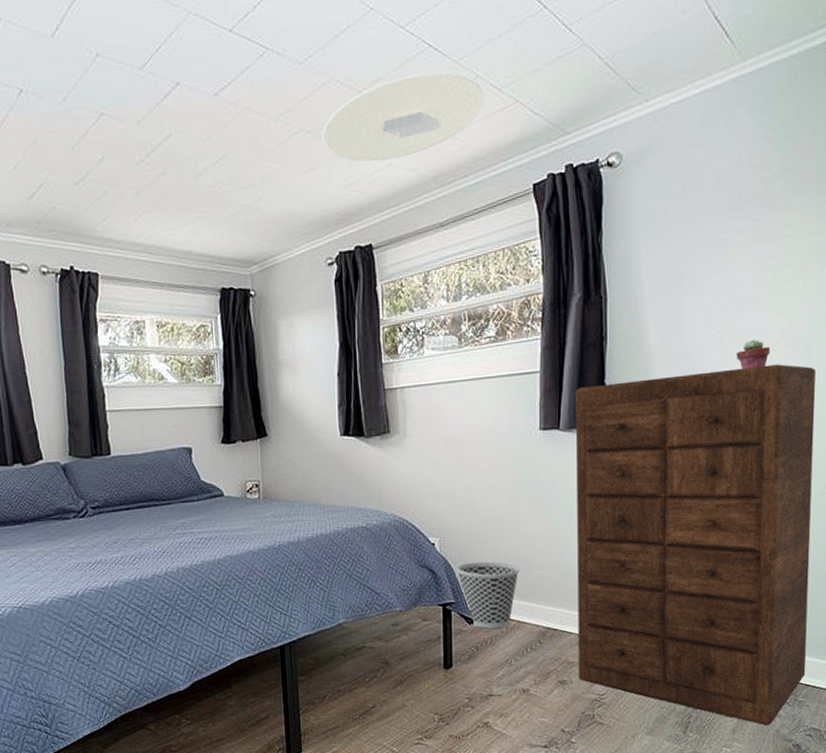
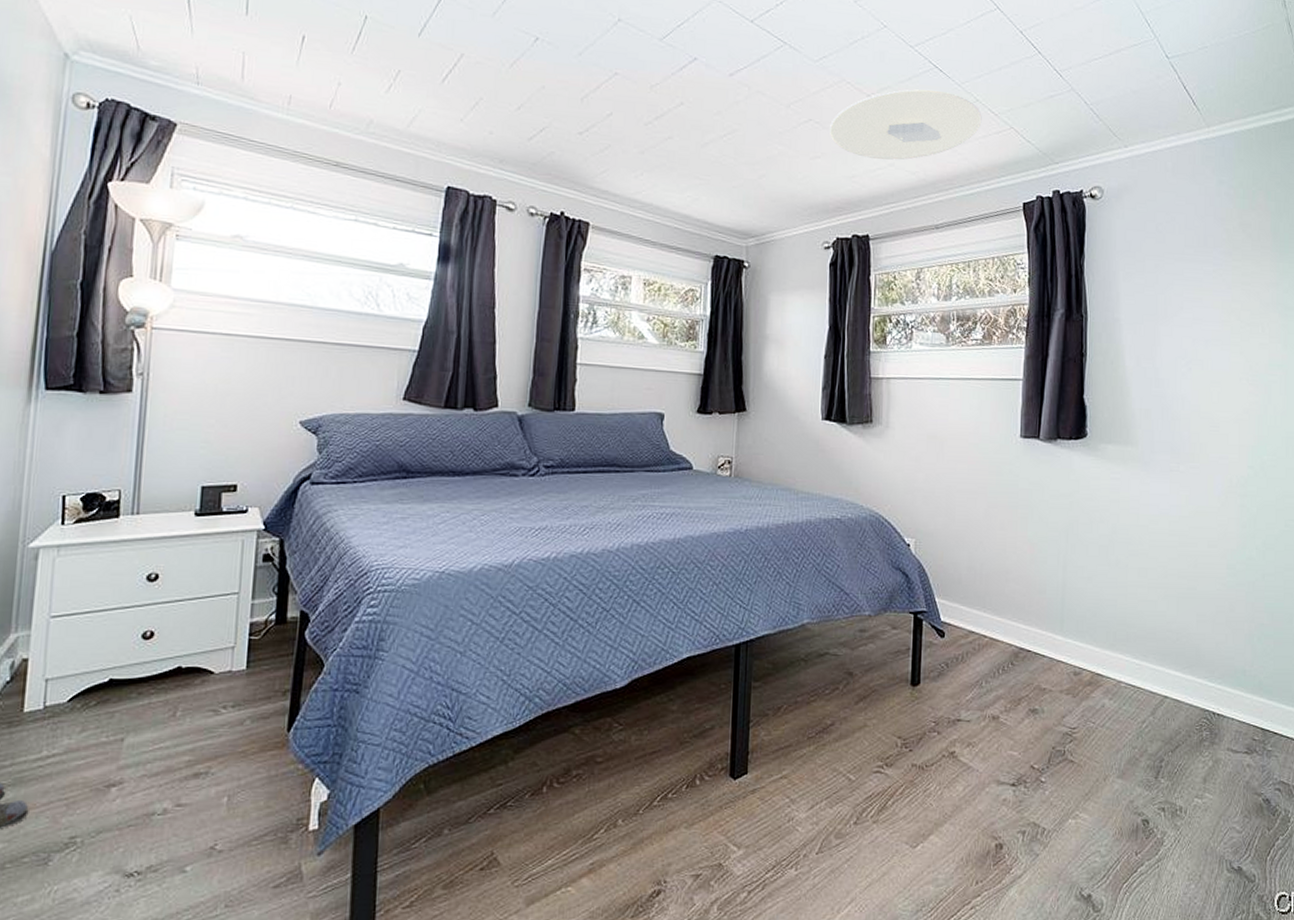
wastebasket: present [457,561,520,629] -> none [931,569,995,644]
dresser: present [575,364,816,726] -> none [1049,399,1275,775]
potted succulent: present [737,340,771,370] -> none [1204,375,1235,402]

